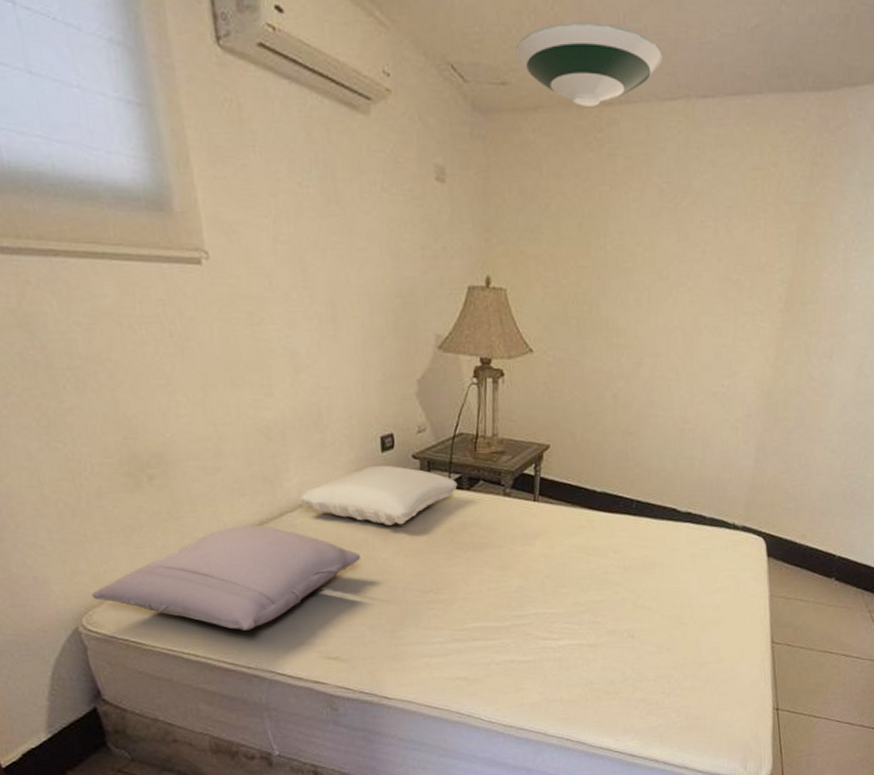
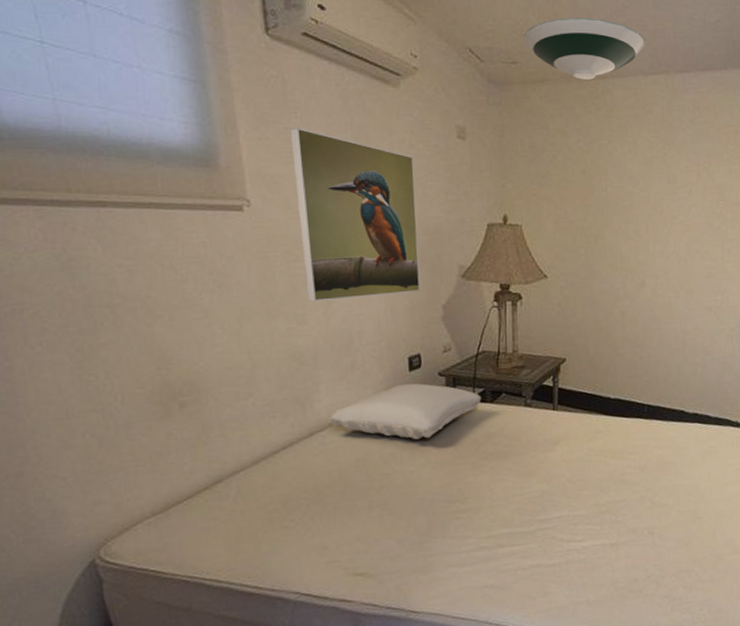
pillow: present [91,525,361,630] -> none [112,445,389,552]
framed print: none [248,165,394,371] -> present [290,128,421,302]

